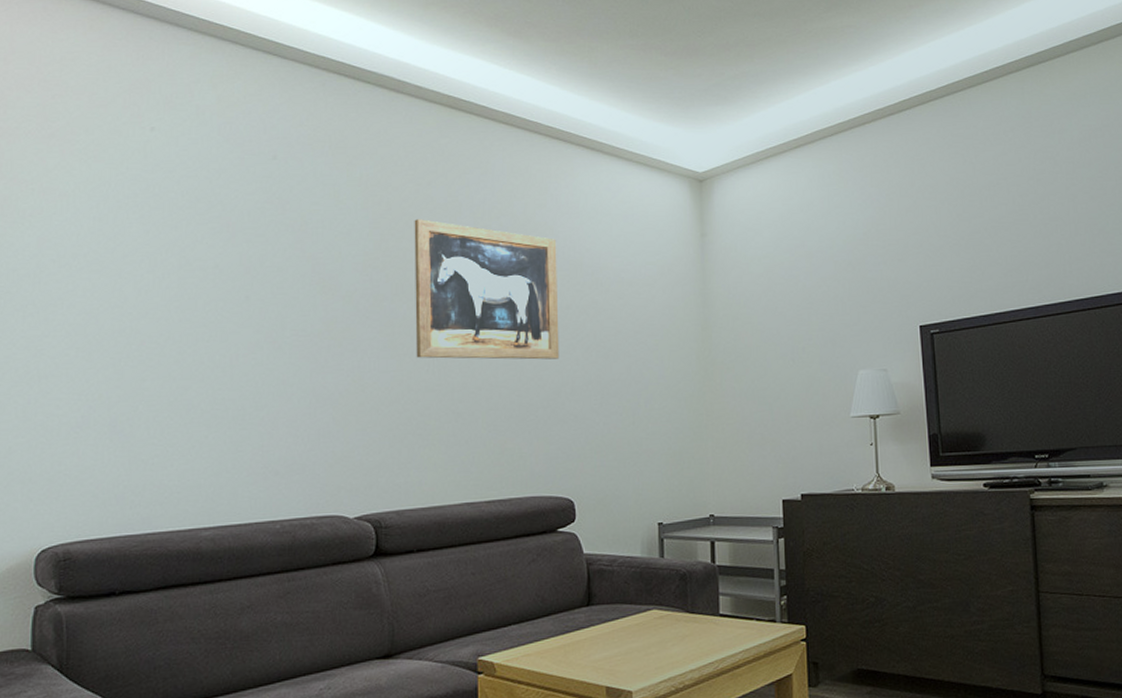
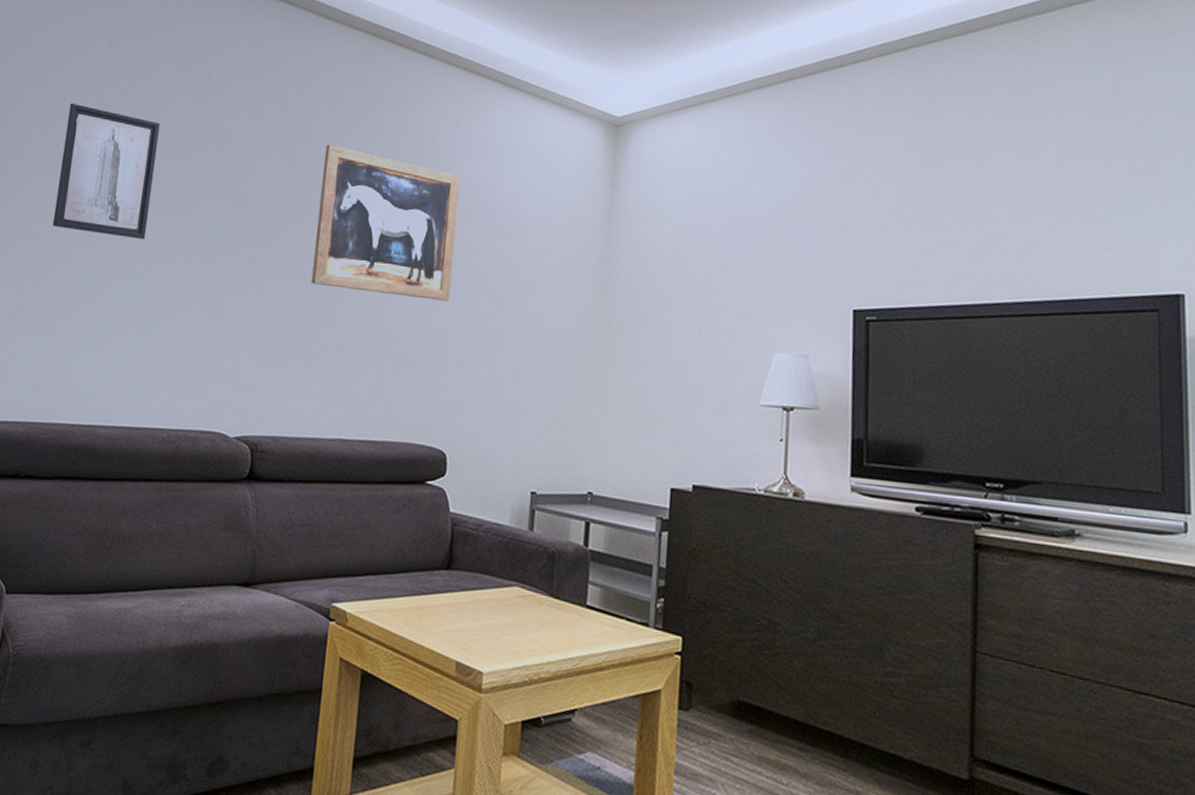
wall art: none [112,196,227,333] -> present [52,102,160,240]

